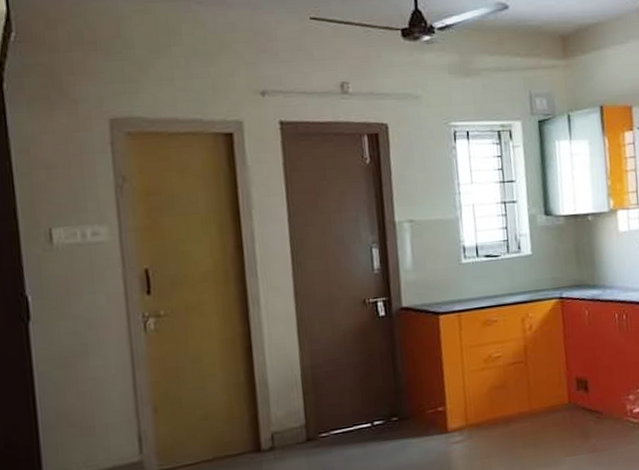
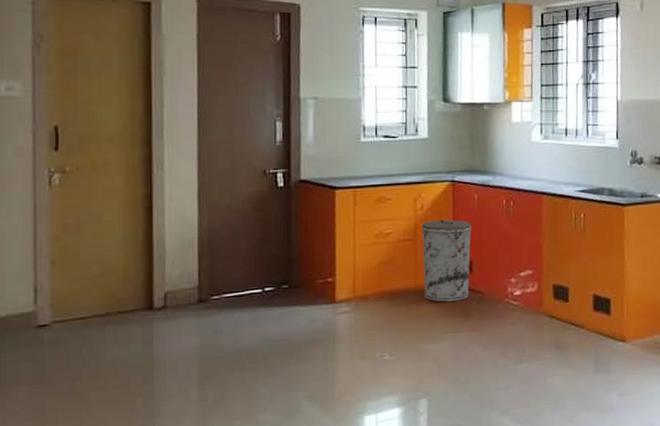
trash can: none [531,338,586,425] -> present [421,219,472,302]

